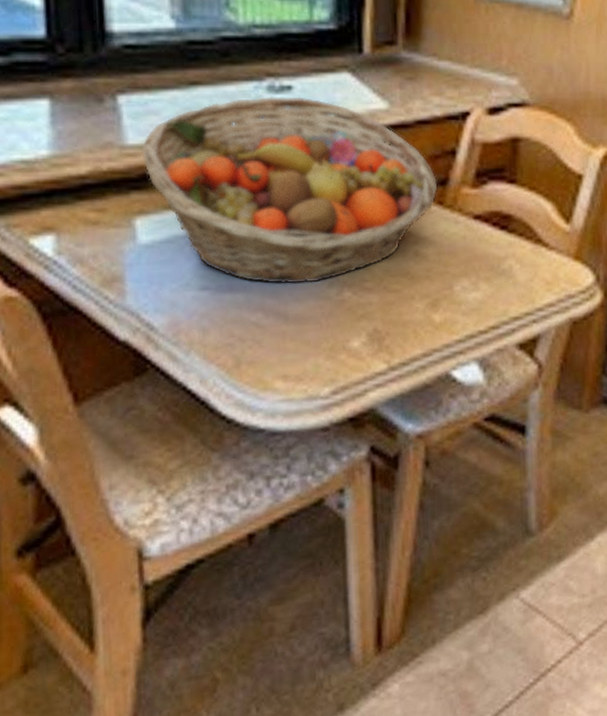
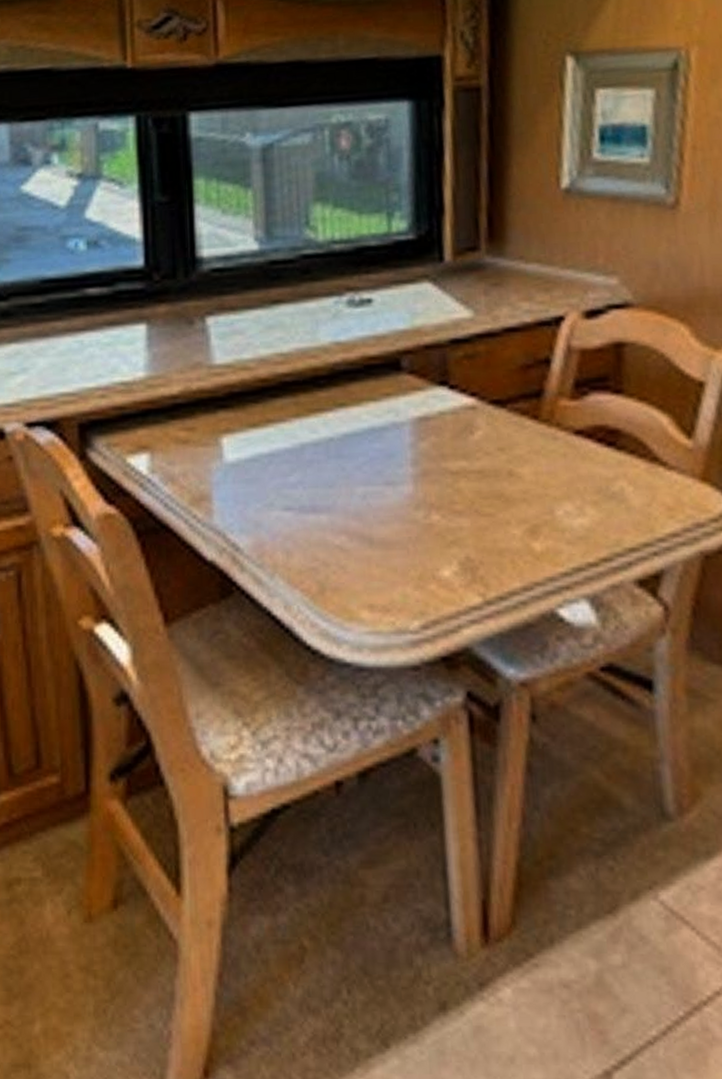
fruit basket: present [141,97,438,284] -> none [228,309,532,505]

